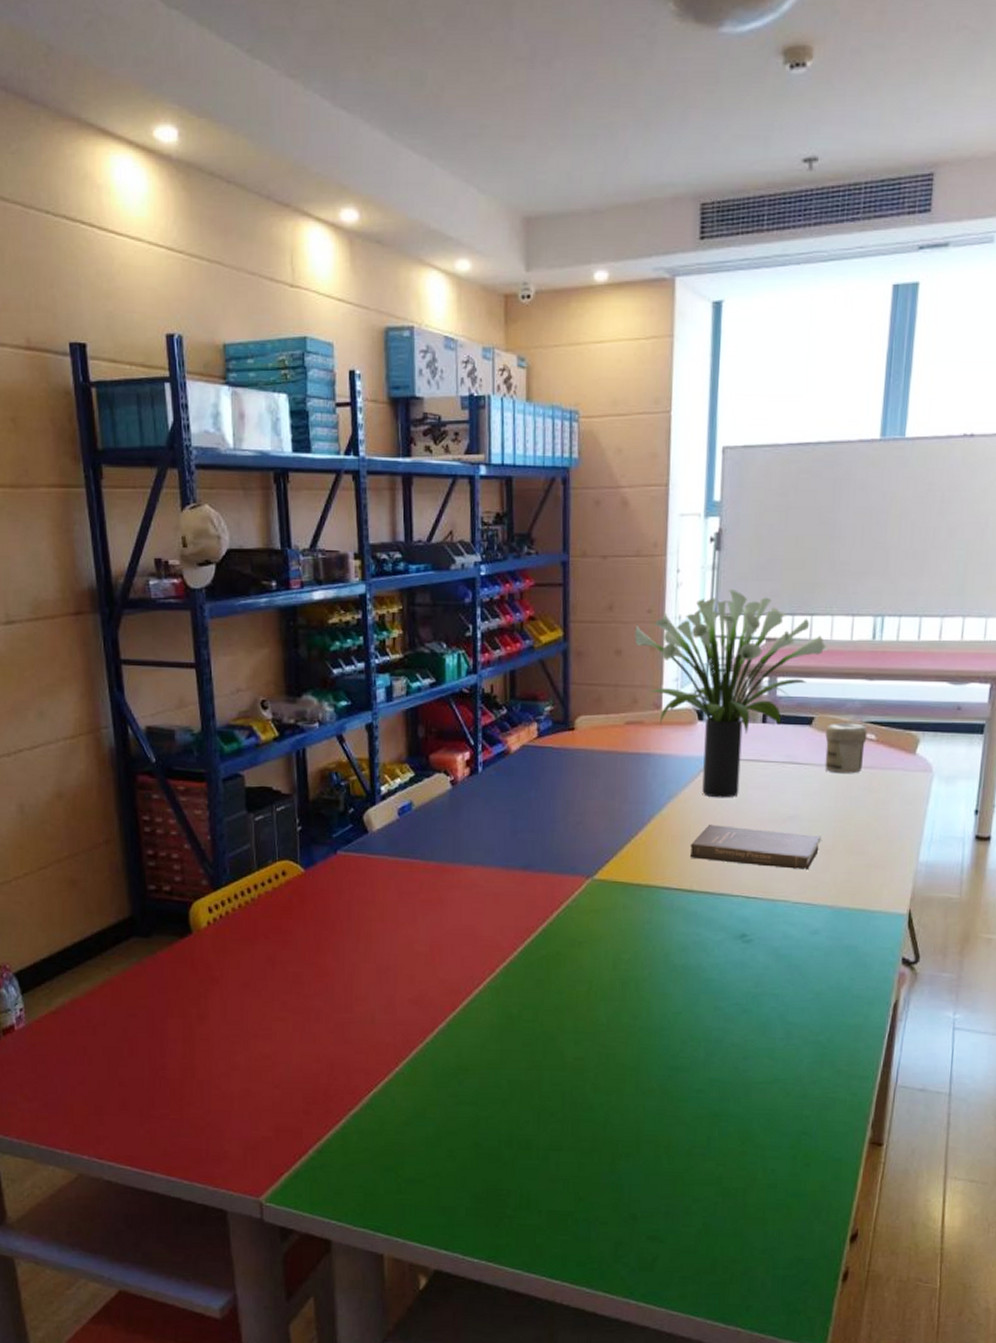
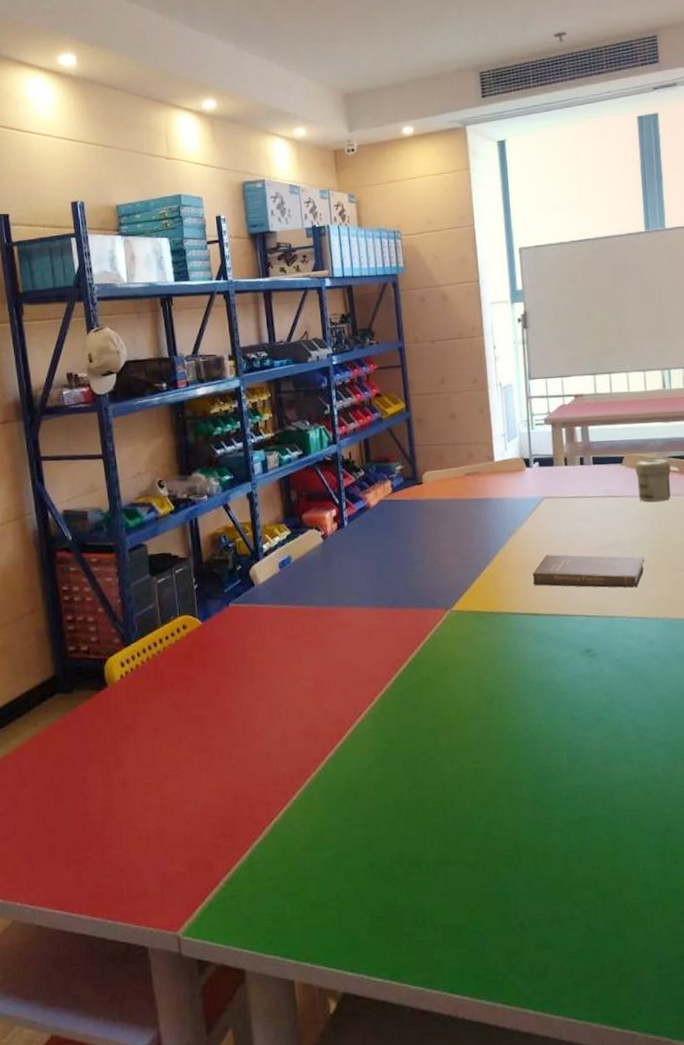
potted plant: present [635,589,828,798] -> none [464,358,627,532]

